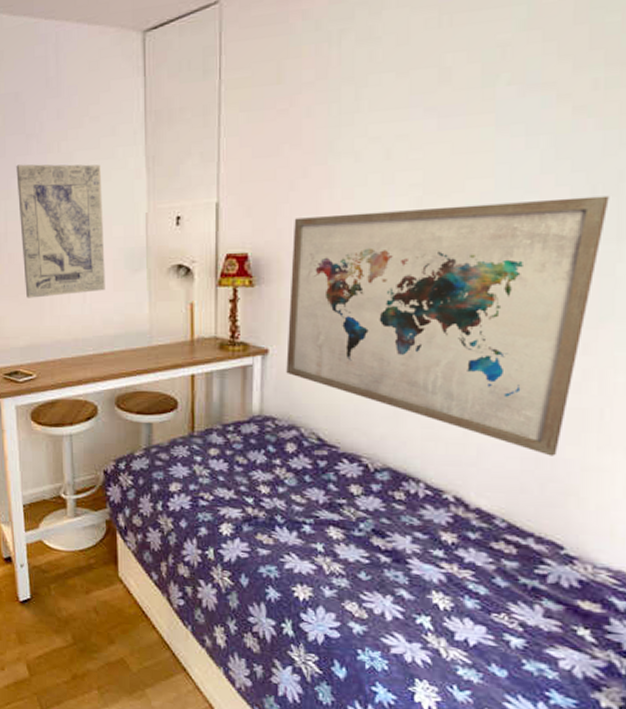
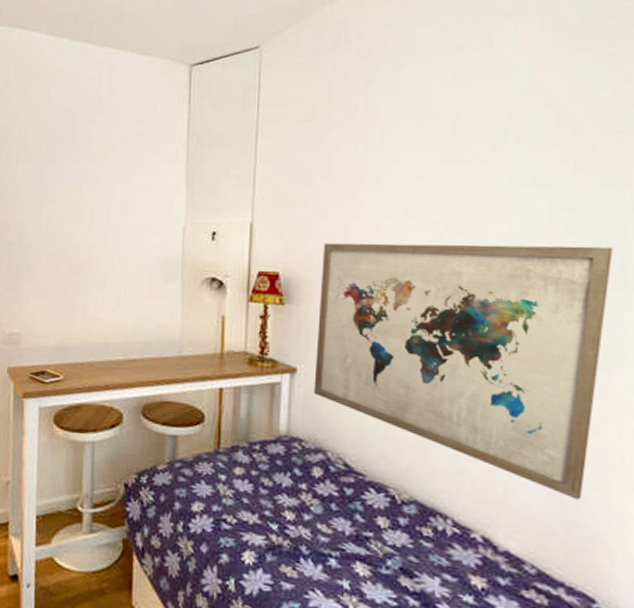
wall art: present [16,164,105,298] -> none [60,171,143,299]

